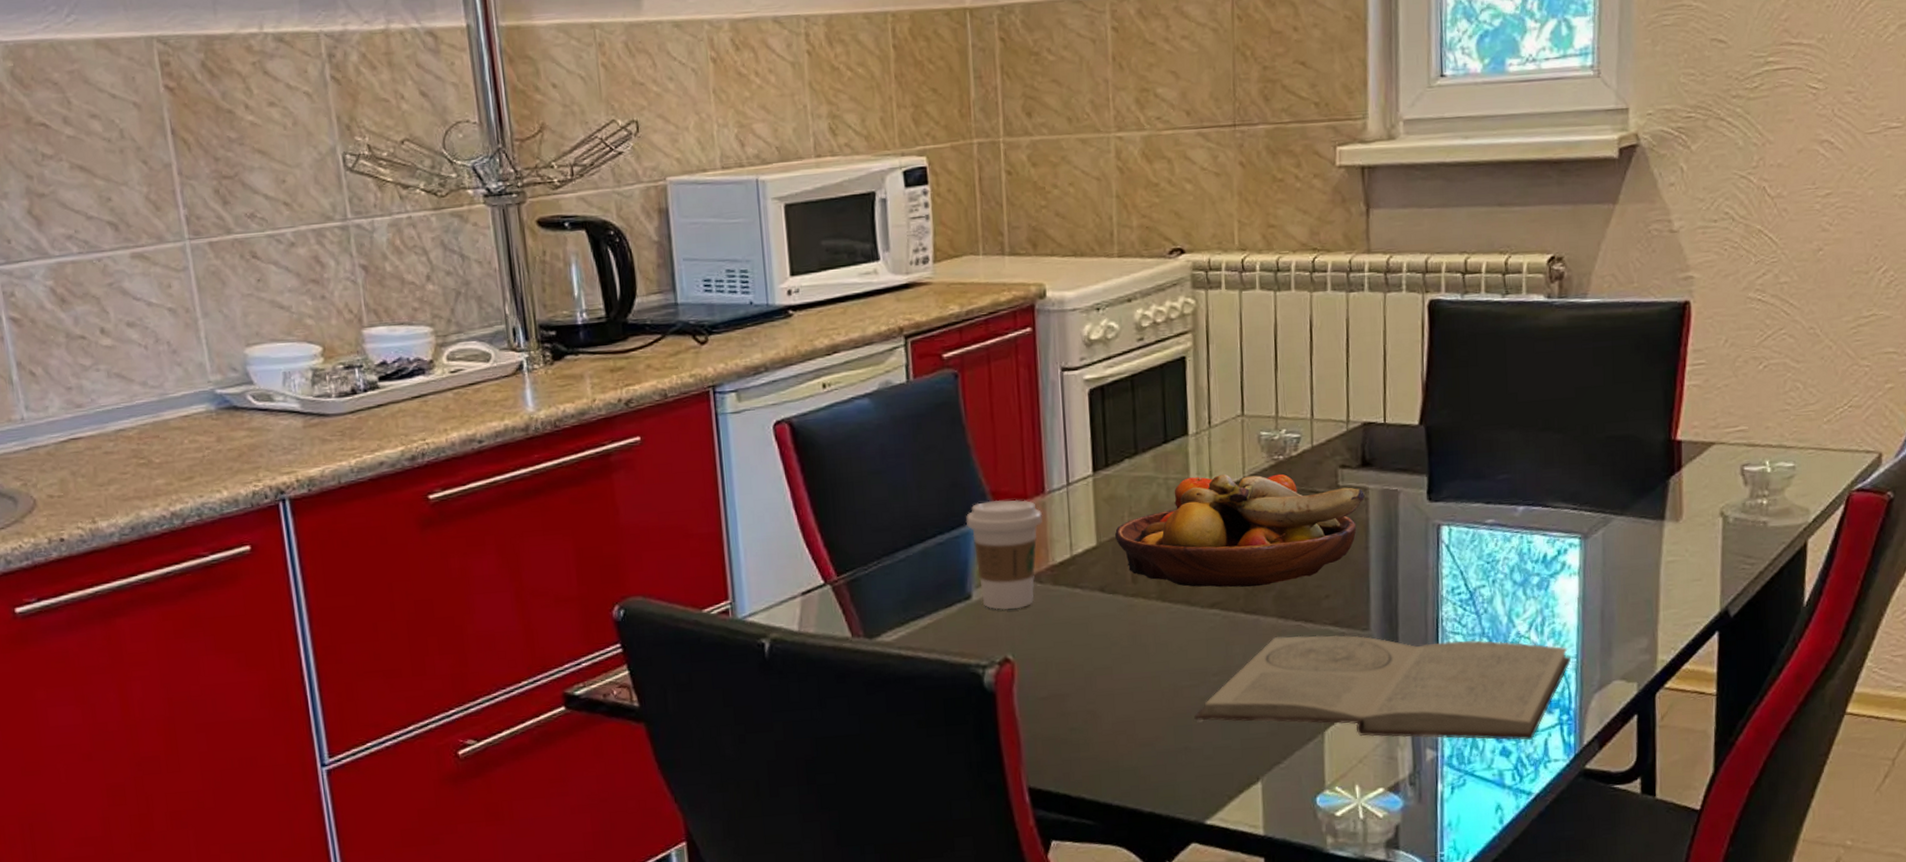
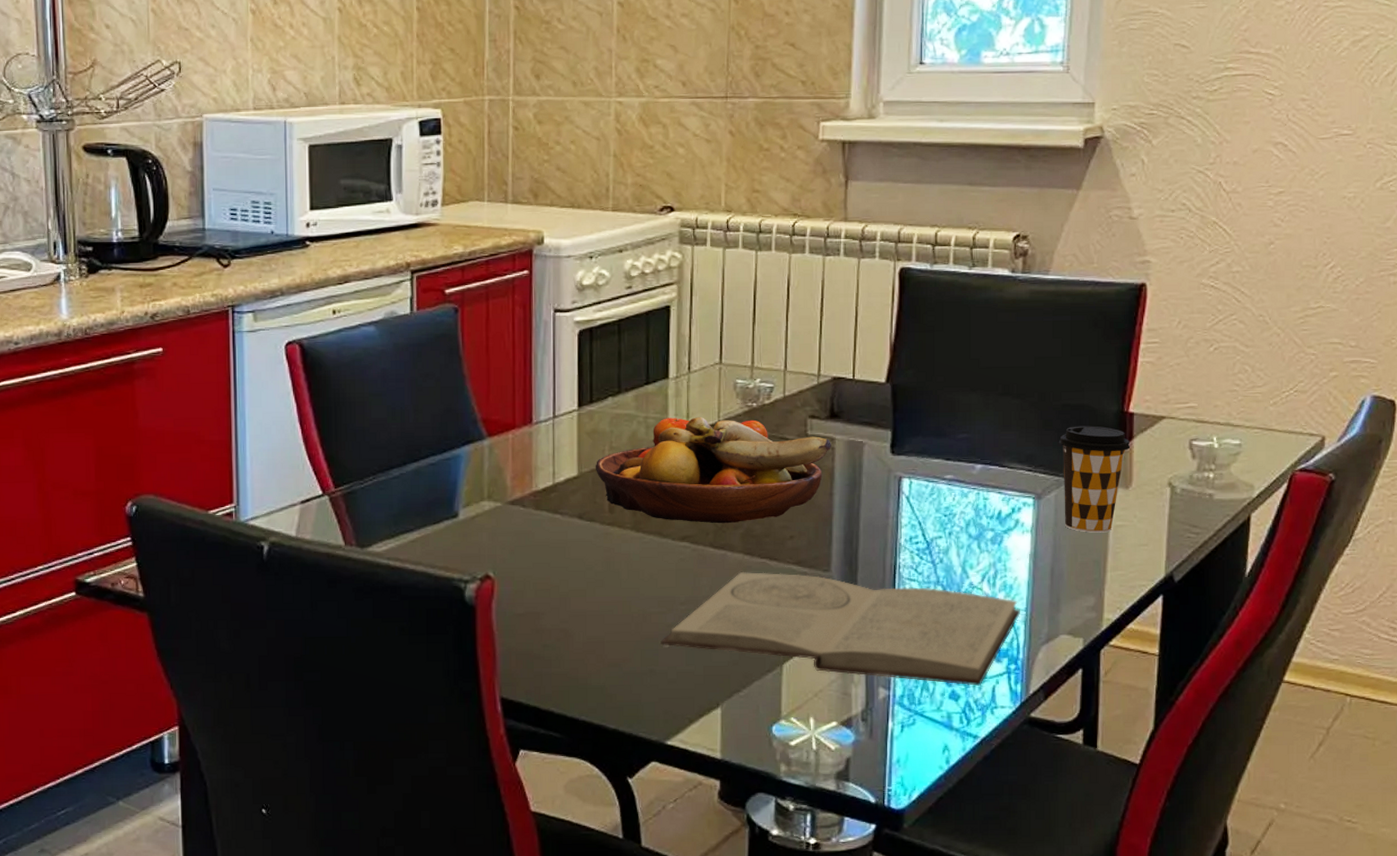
coffee cup: present [965,499,1042,610] -> none [457,427,528,529]
coffee cup: none [1605,457,1680,571] -> present [1059,426,1131,533]

